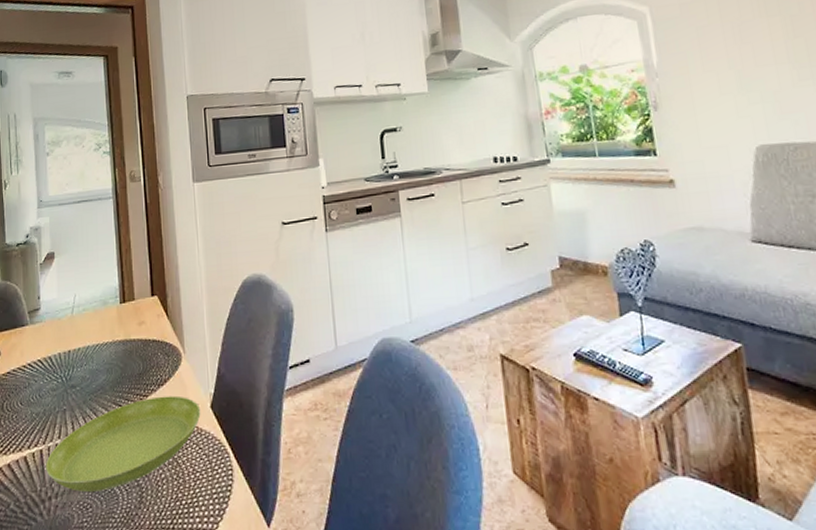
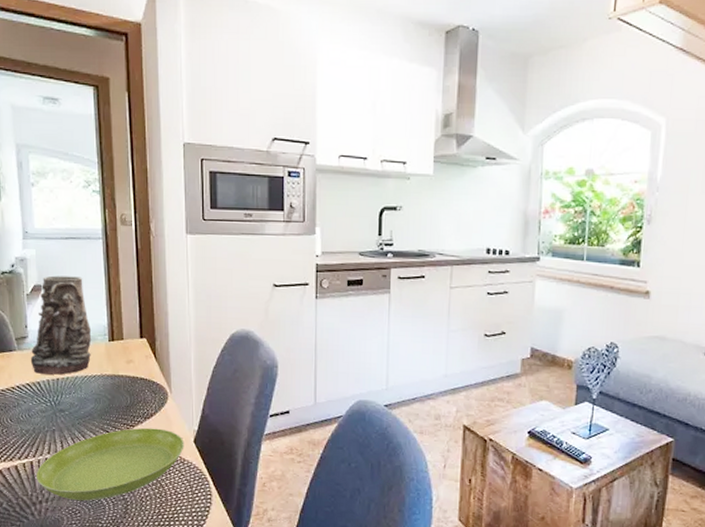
vase: none [42,239,103,348] -> present [30,275,92,375]

